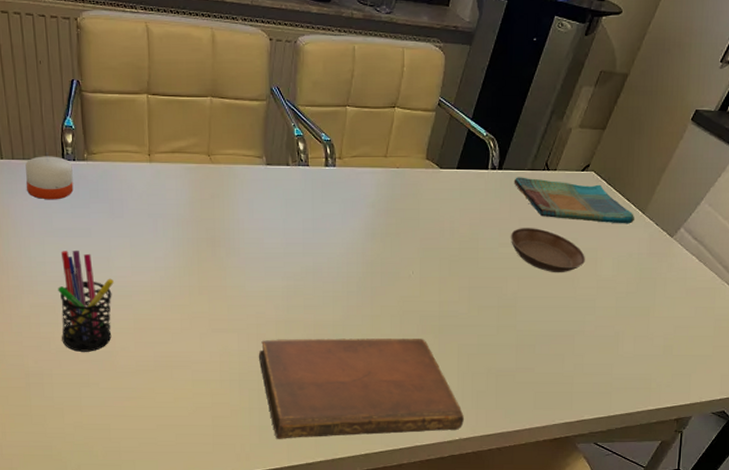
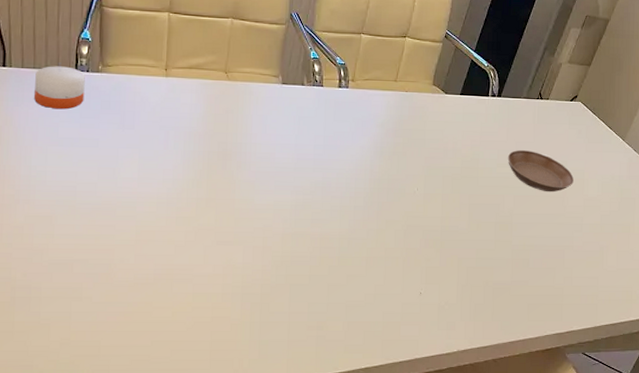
pen holder: present [58,250,114,352] -> none [56,159,118,264]
notebook: present [258,338,464,439] -> none [263,251,462,354]
dish towel: present [513,177,635,224] -> none [511,104,617,150]

